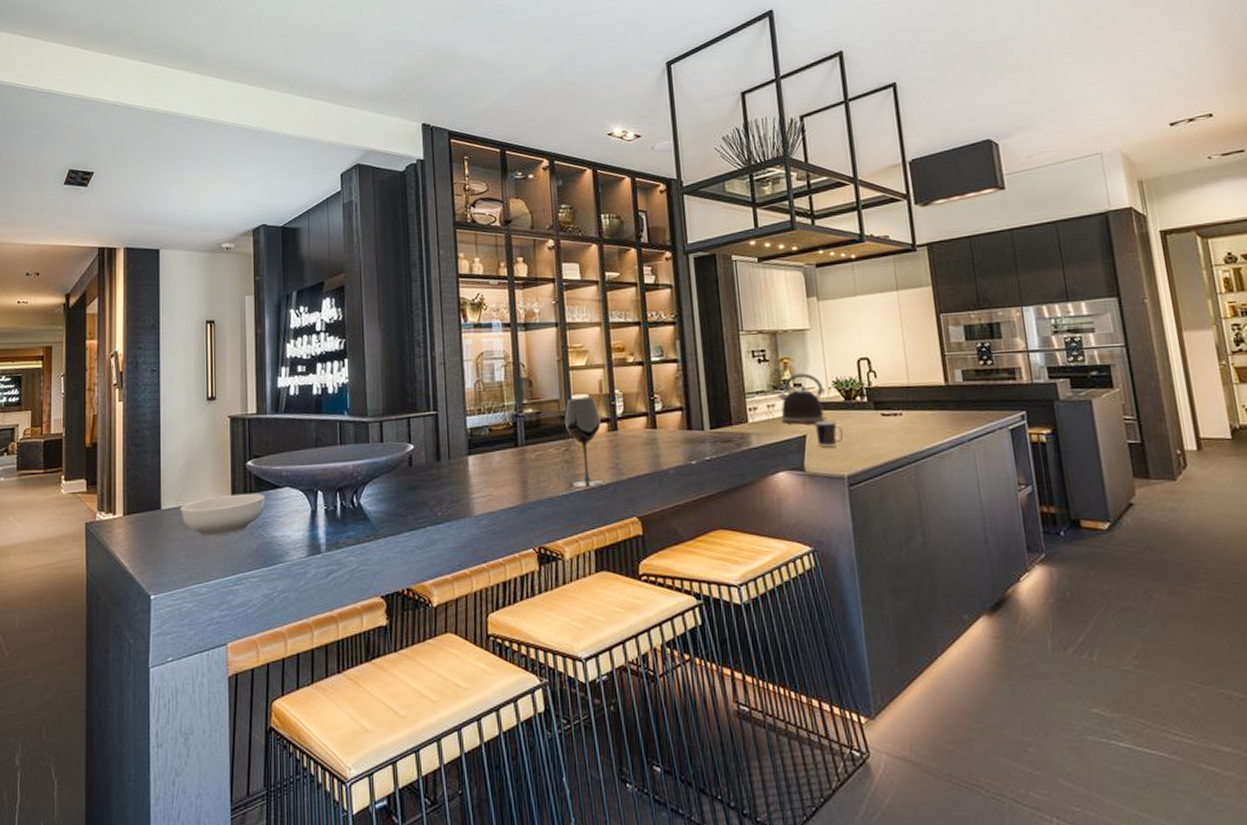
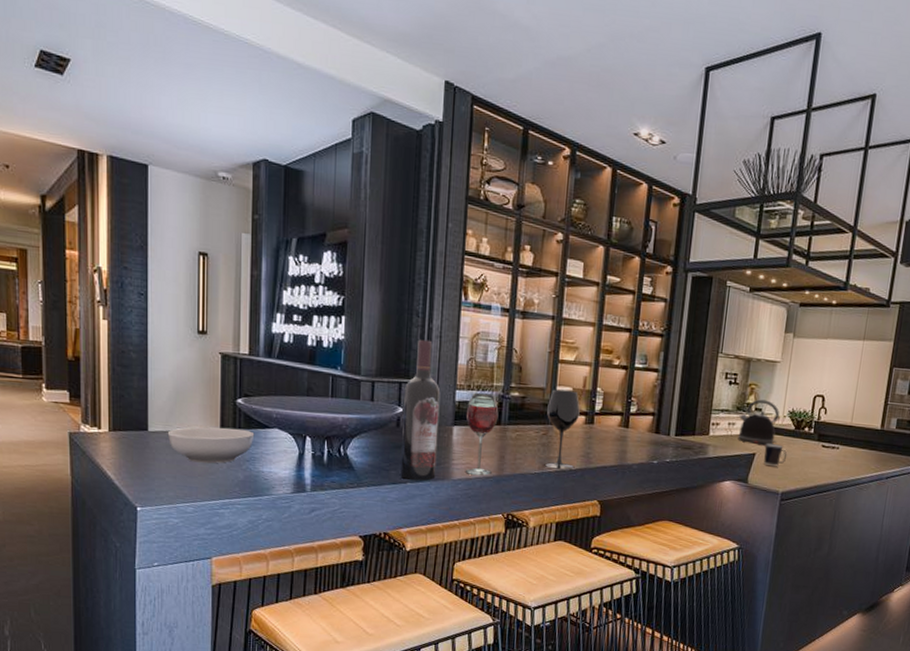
wine bottle: none [414,369,456,524] -> present [400,339,441,482]
wineglass: none [479,414,515,508] -> present [466,392,499,476]

